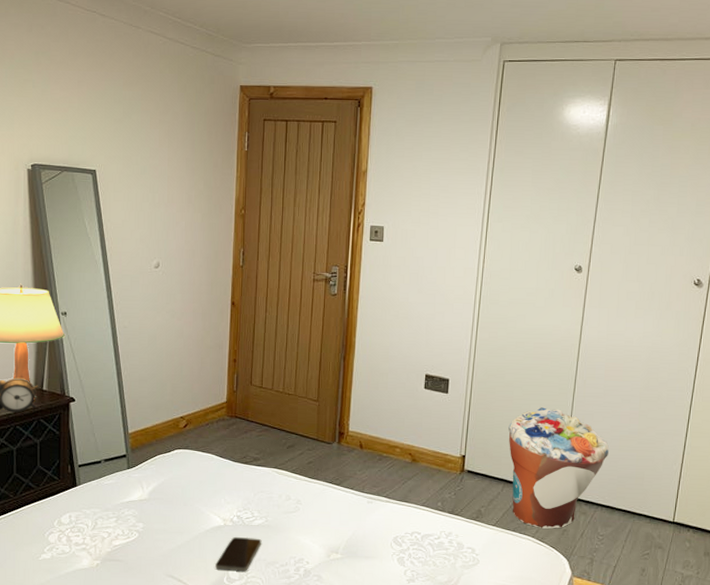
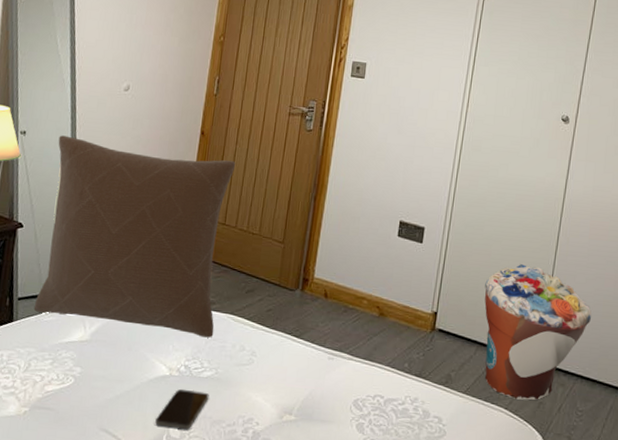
pillow: none [94,314,267,490] -> present [33,135,236,338]

